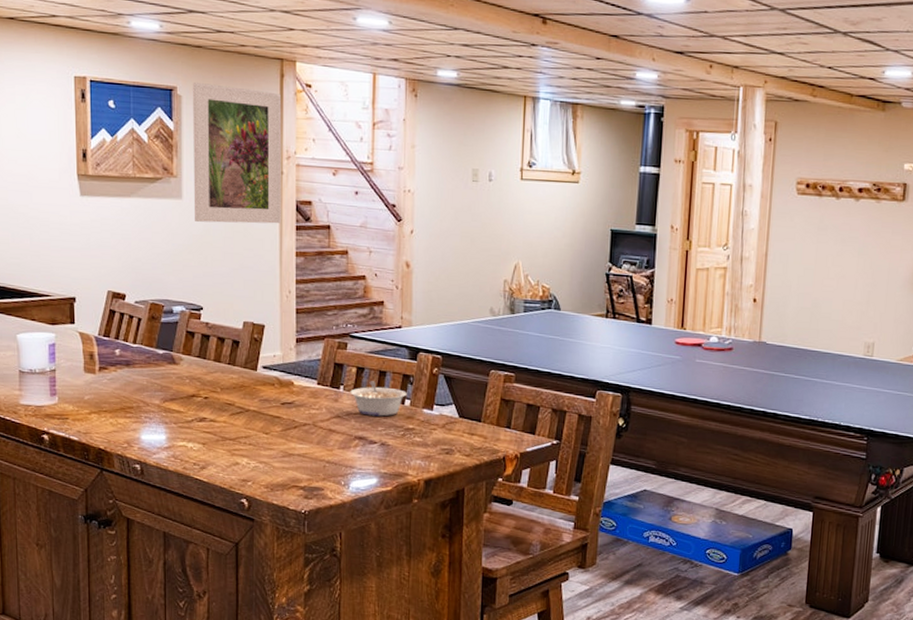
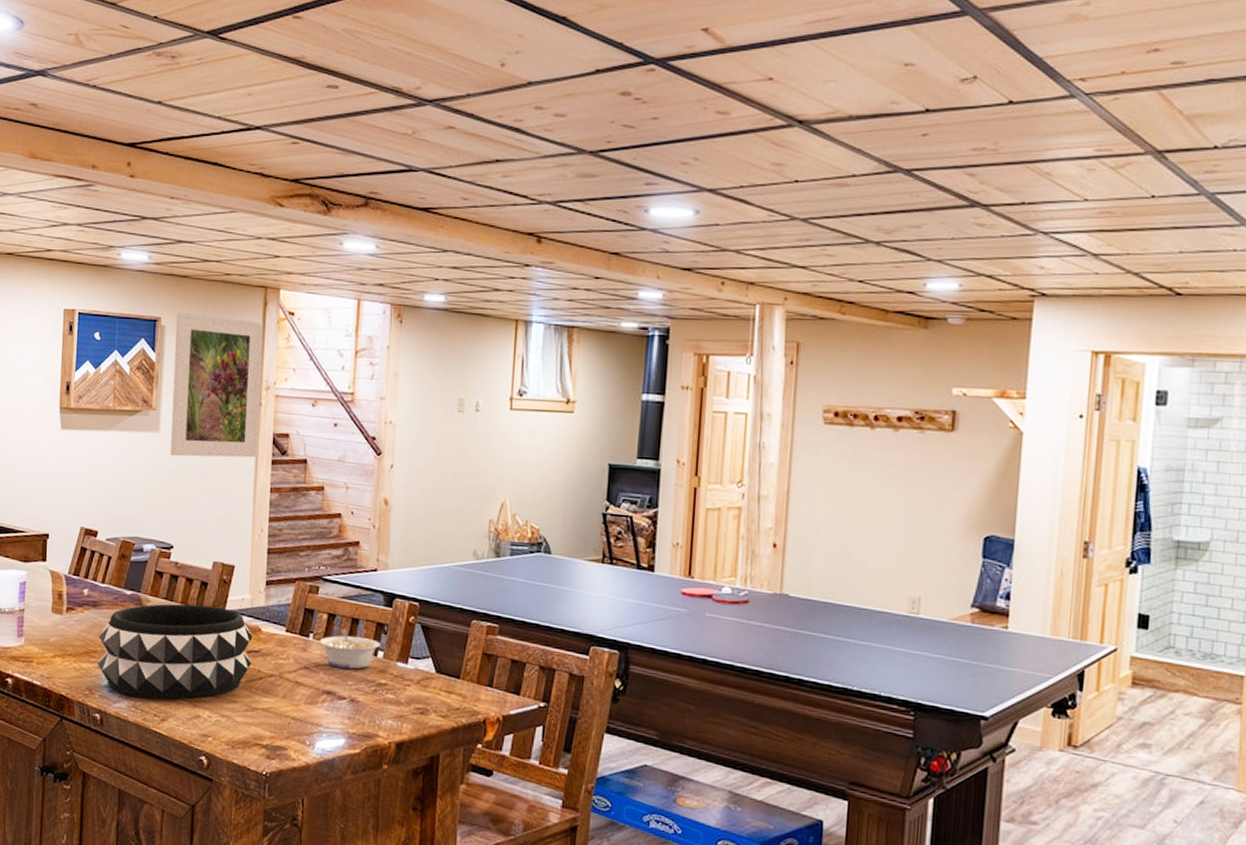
decorative bowl: none [133,361,286,451] -> present [97,604,253,701]

